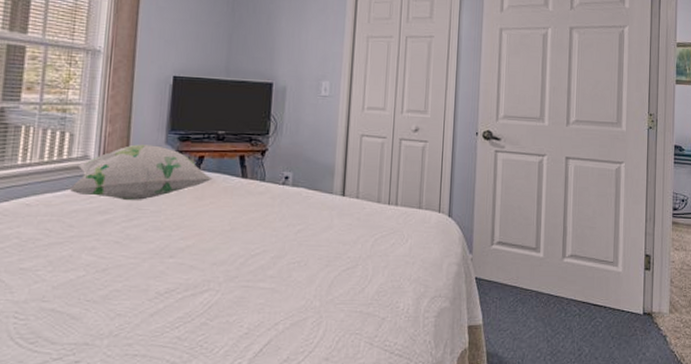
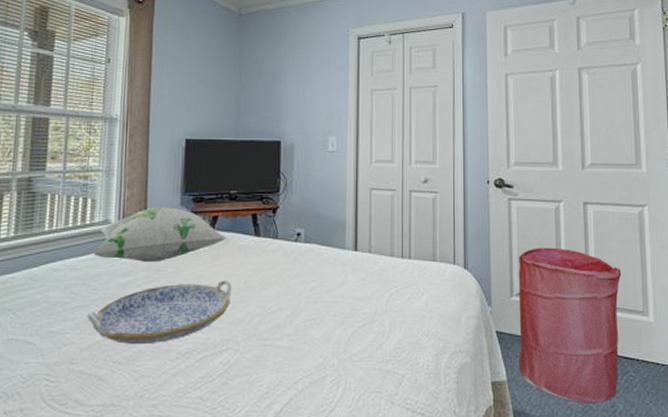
serving tray: none [61,221,216,284] -> present [87,280,232,345]
laundry hamper: none [494,199,596,347] -> present [518,247,622,404]

